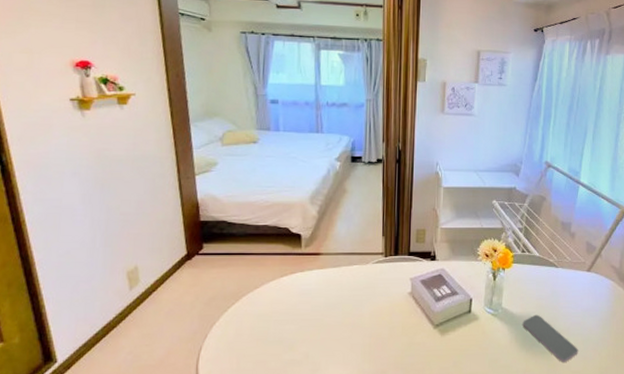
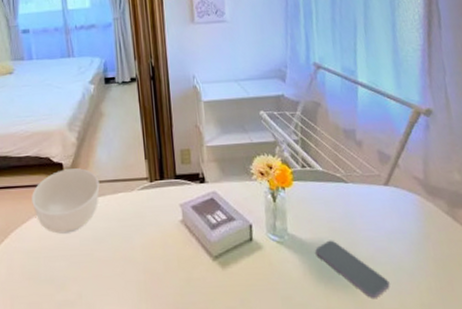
bowl: none [266,240,336,300] -> present [32,168,100,234]

